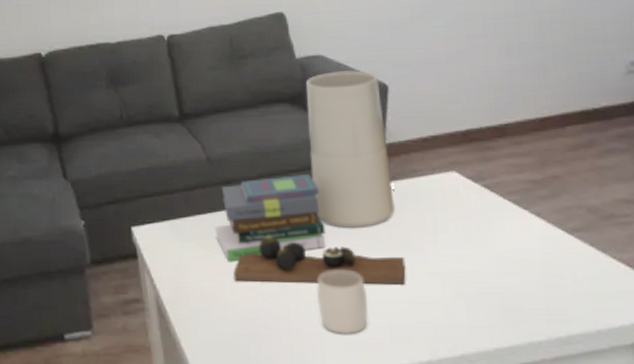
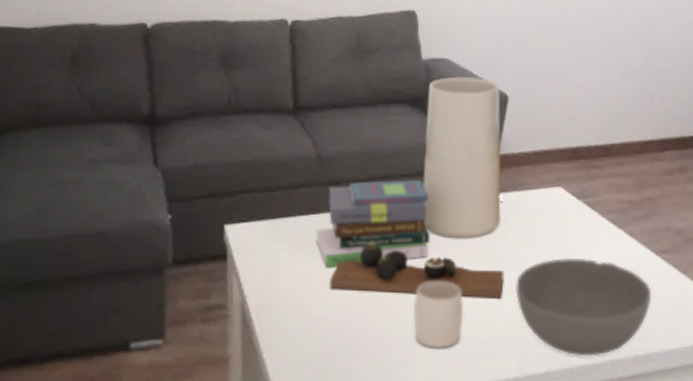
bowl: none [418,240,570,339] -> present [515,257,652,356]

